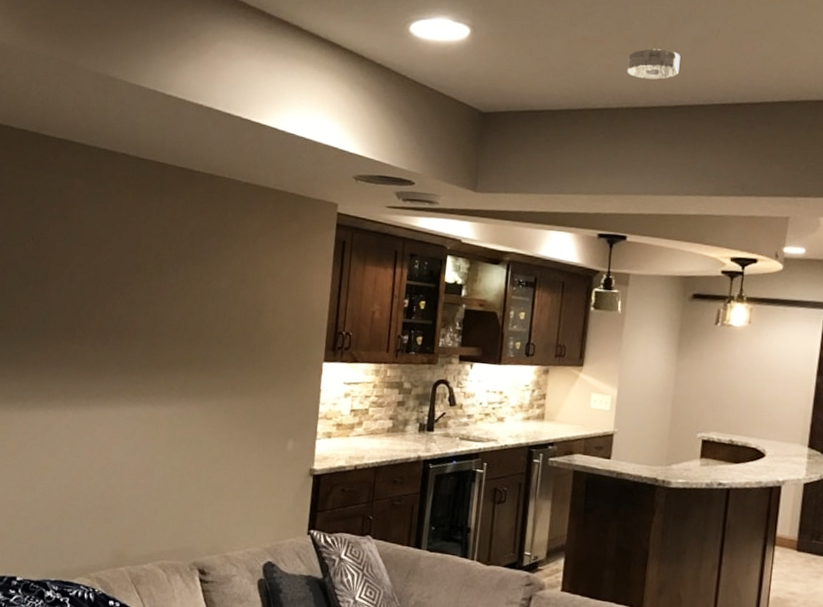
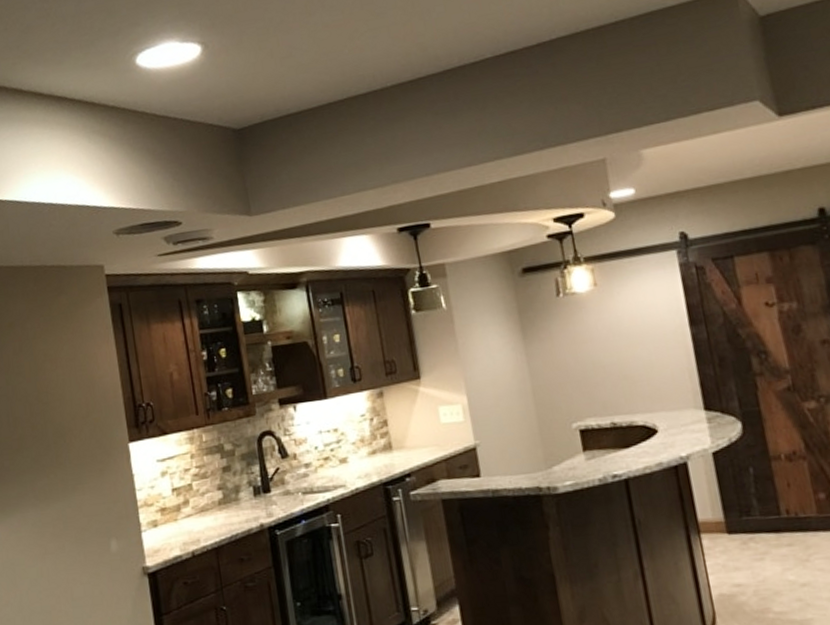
smoke detector: present [627,47,681,80] -> none [378,14,439,52]

